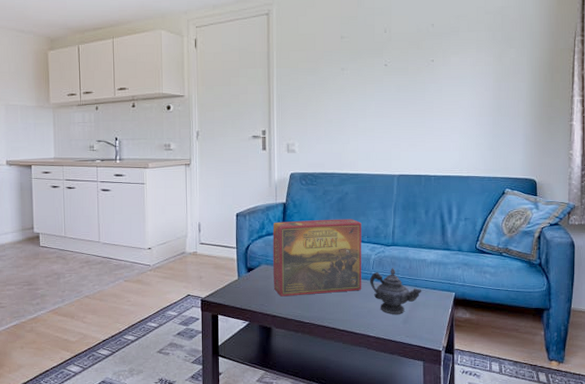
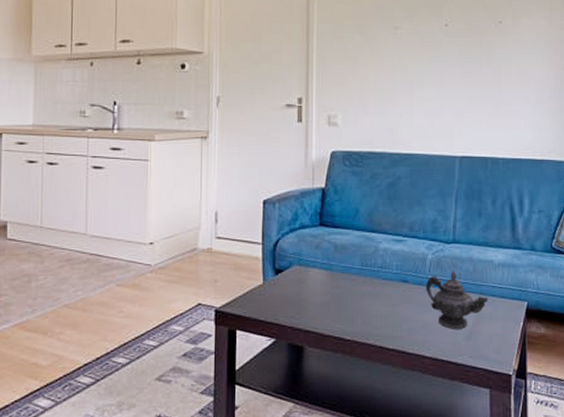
board game: present [273,219,362,297] -> none [307,209,417,306]

